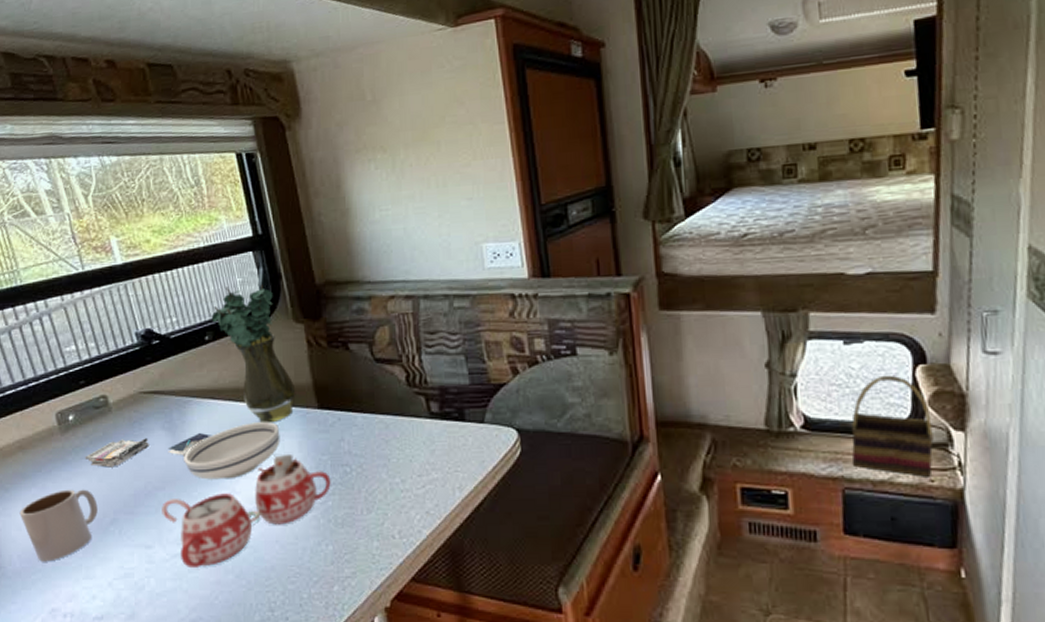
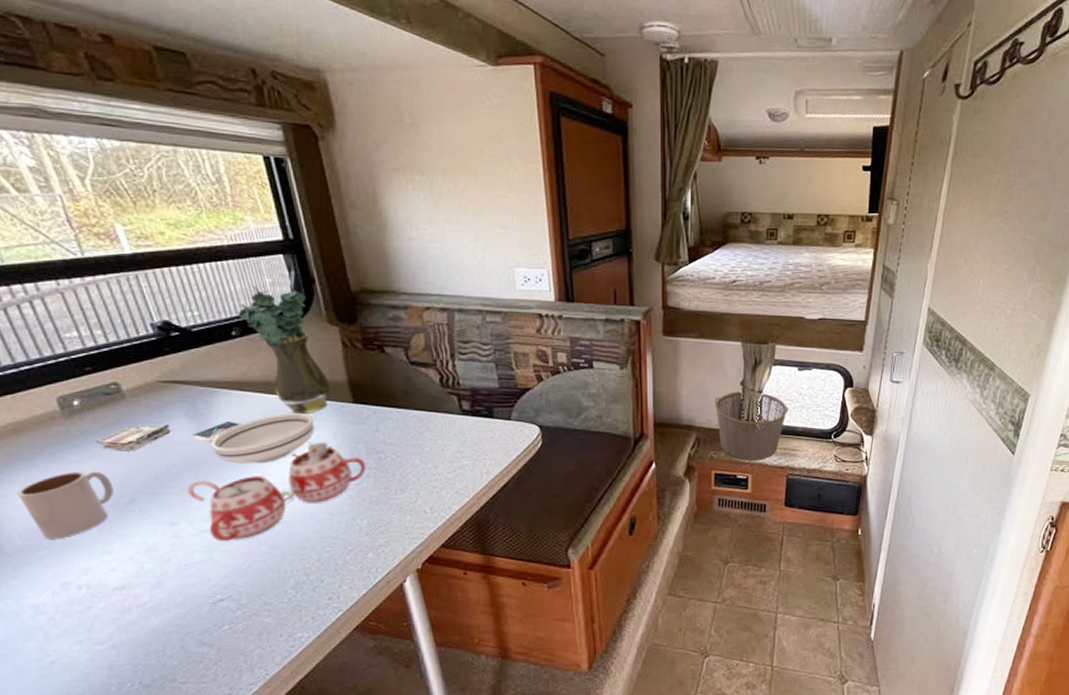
basket: none [732,376,837,470] -> present [714,392,790,461]
woven basket: present [850,375,934,477] -> none [796,394,852,467]

